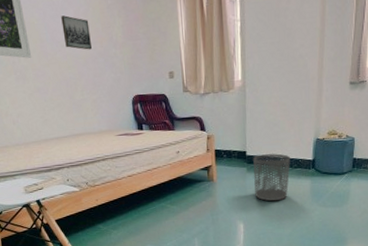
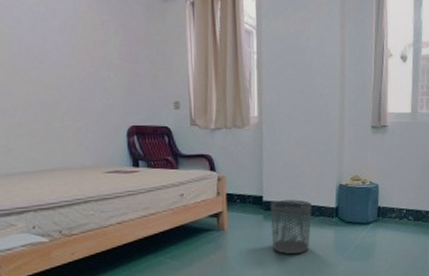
wall art: present [61,15,92,50] -> none [41,27,79,69]

